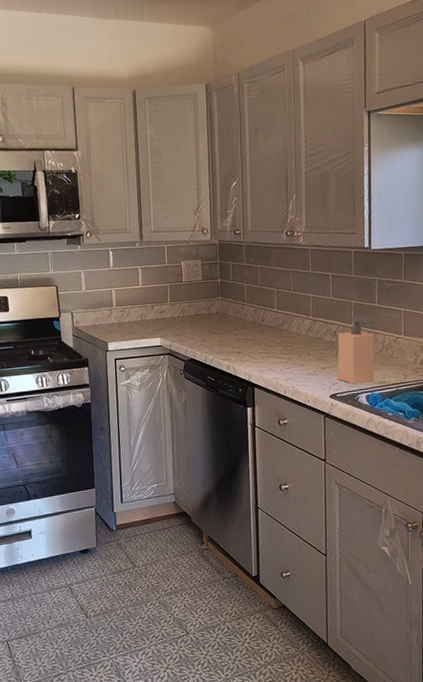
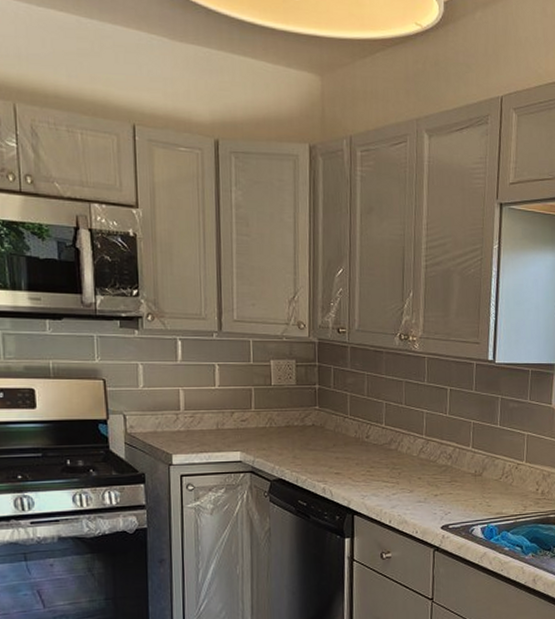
soap dispenser: present [337,316,375,384] -> none [450,438,495,514]

